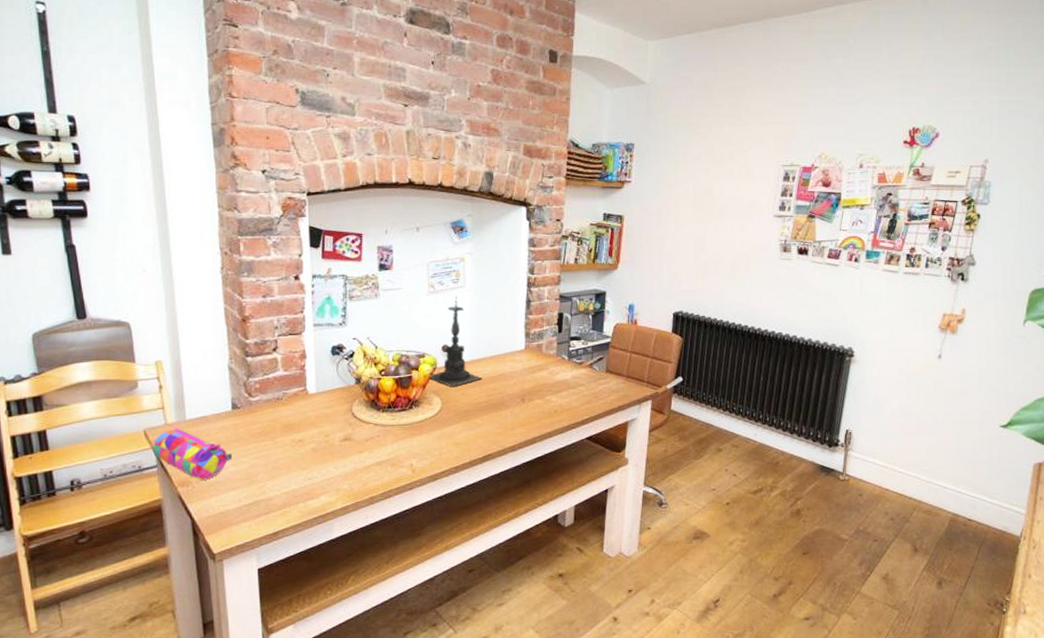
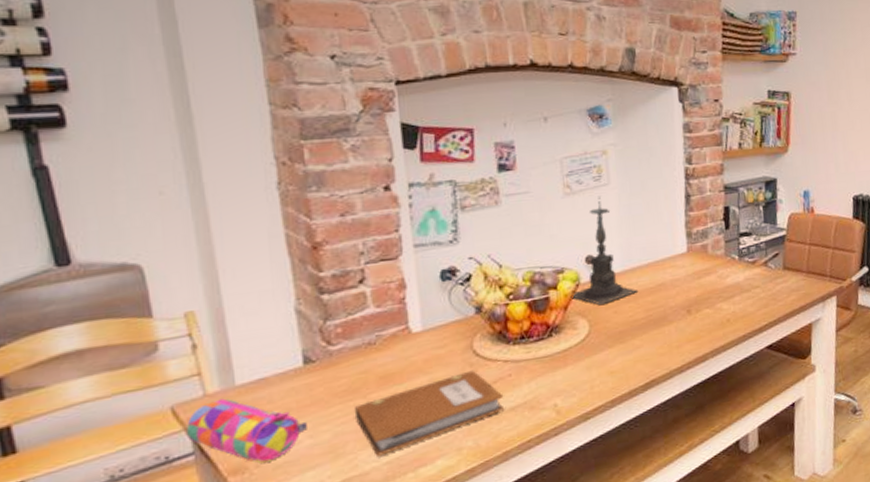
notebook: none [264,428,372,487] -> present [354,370,504,456]

